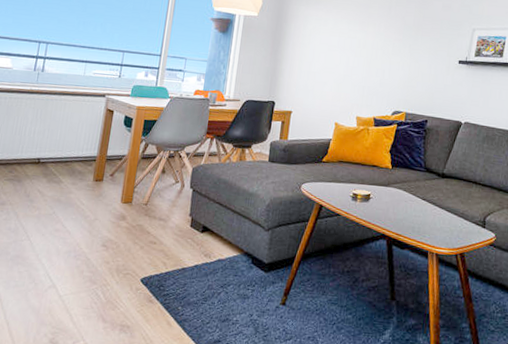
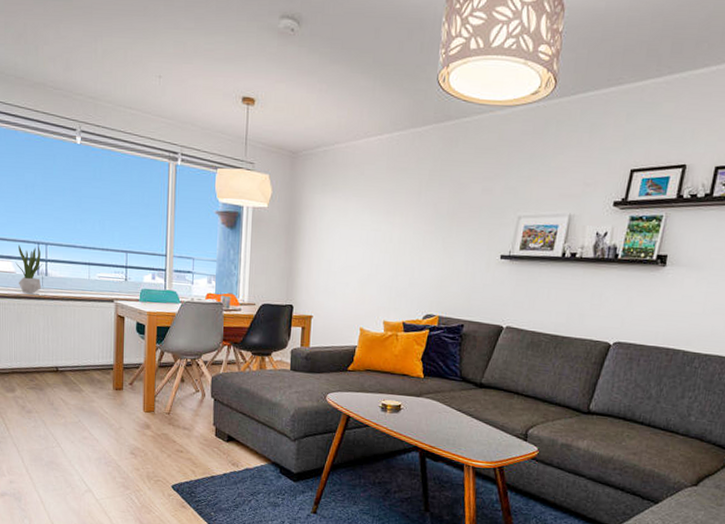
potted plant: none [14,44,41,88] -> present [15,245,43,294]

